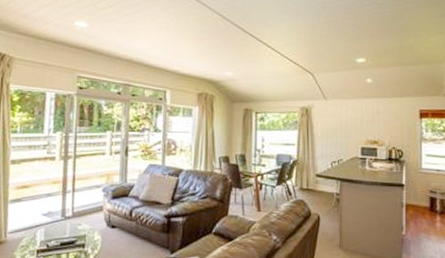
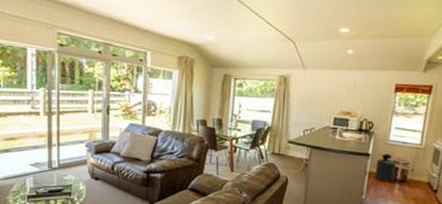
trash can: none [412,183,434,215] -> present [374,153,397,182]

